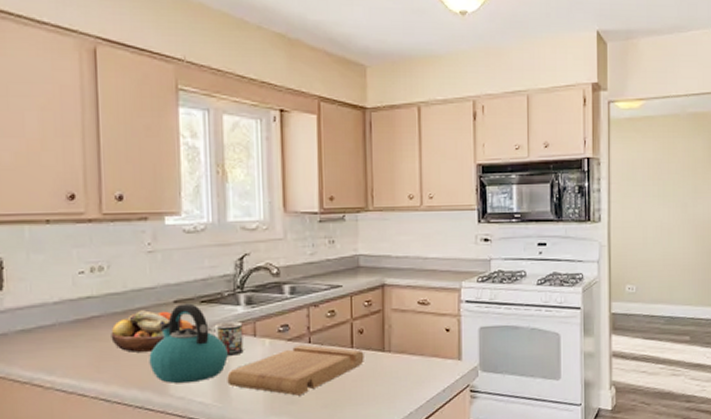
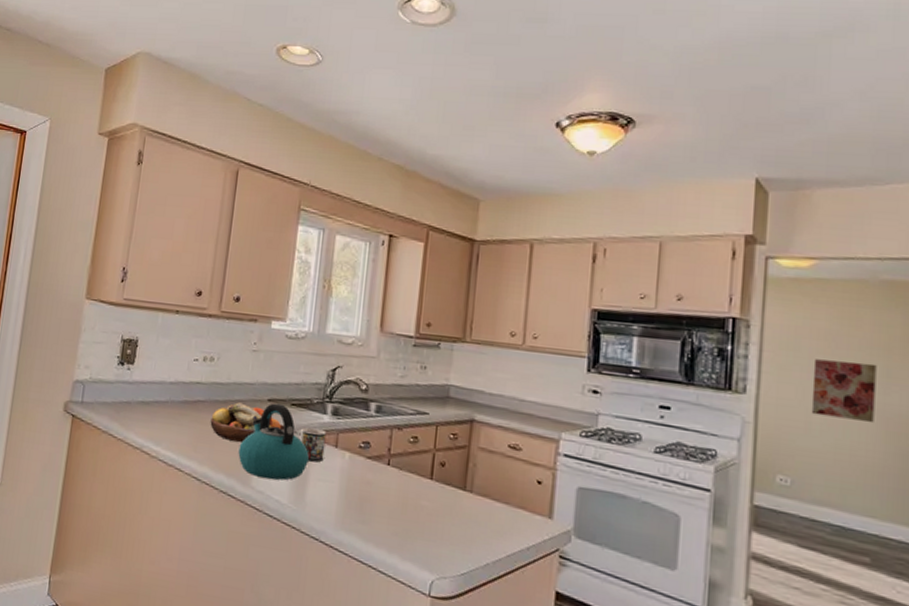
cutting board: present [227,345,364,396] -> none [304,465,443,517]
wall art: none [646,183,688,232] -> present [811,359,877,423]

